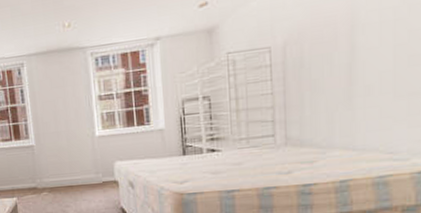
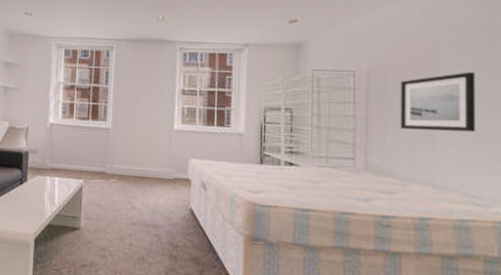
wall art: none [317,27,395,99] -> present [400,72,476,132]

